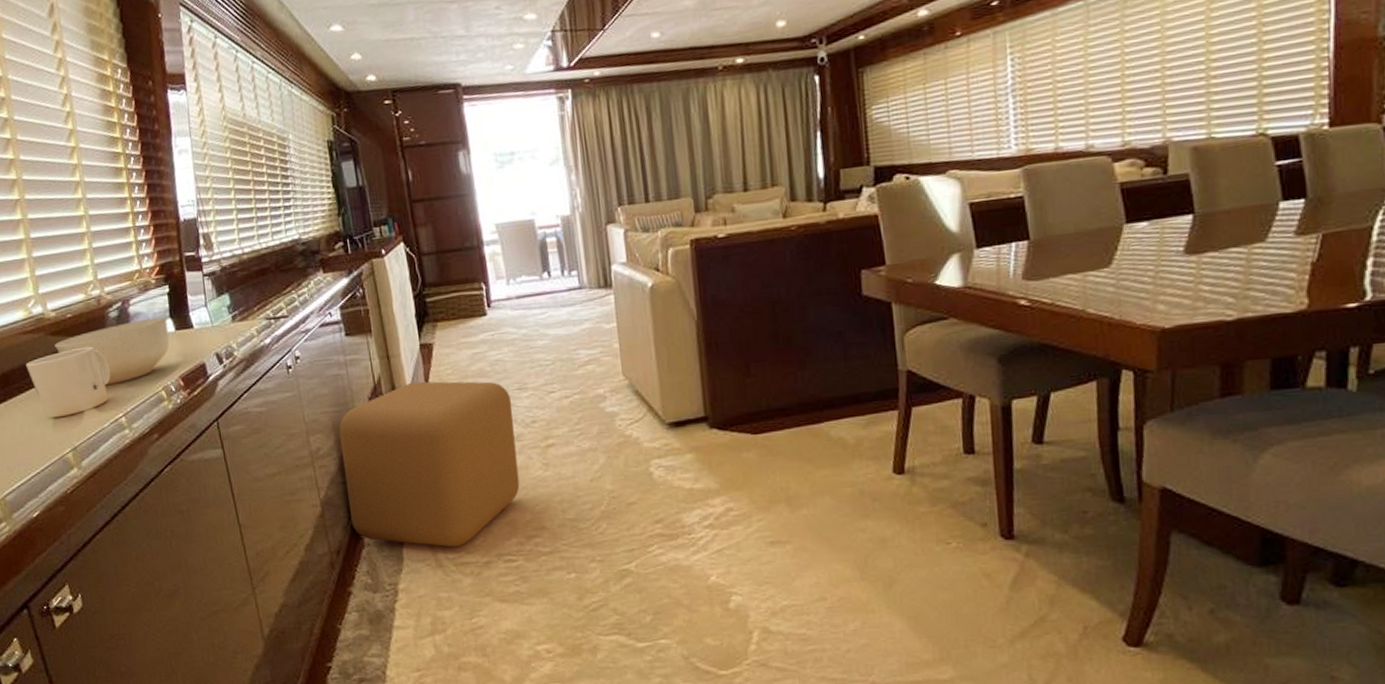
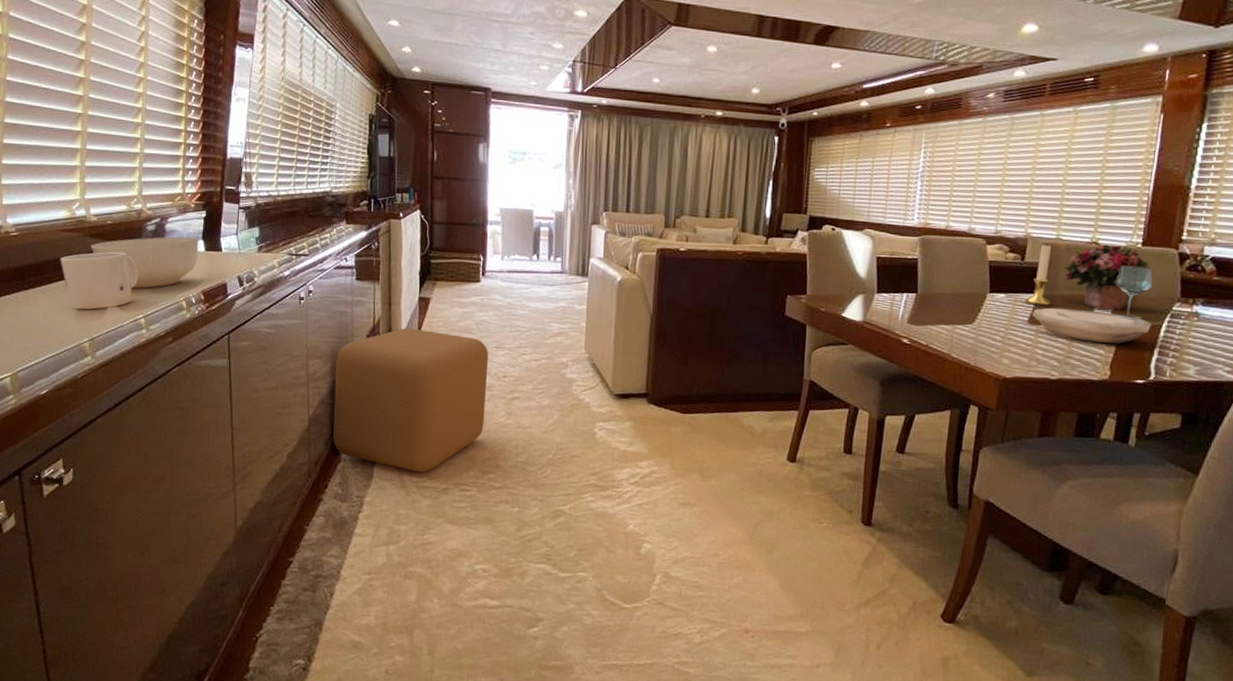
candle holder: none [1175,147,1213,230] -> present [1024,244,1052,306]
plate: none [1188,222,1358,265] -> present [1032,307,1152,344]
bouquet: none [1225,131,1353,220] -> present [1064,244,1153,310]
wine glass: none [1296,154,1351,226] -> present [1114,265,1153,321]

